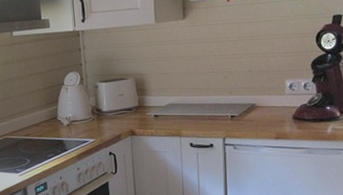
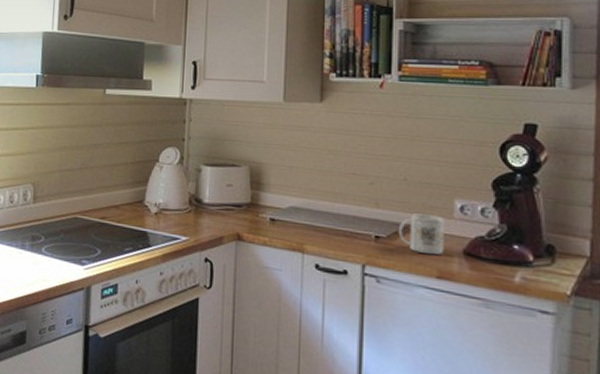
mug: none [247,94,280,124] -> present [398,213,446,256]

